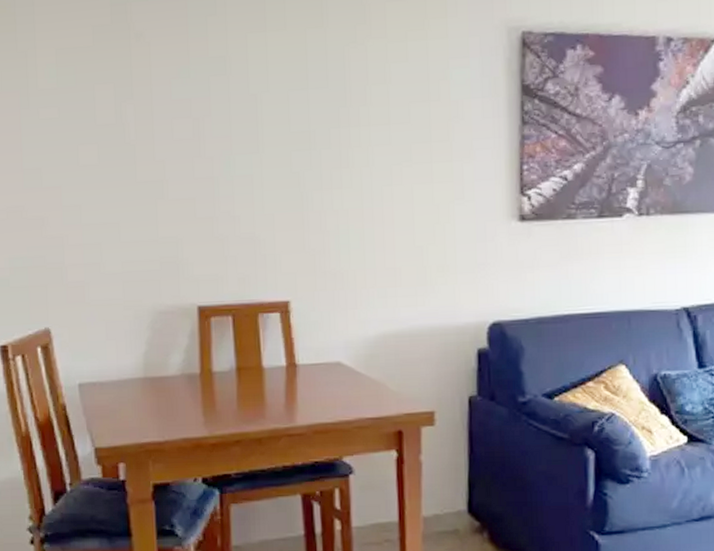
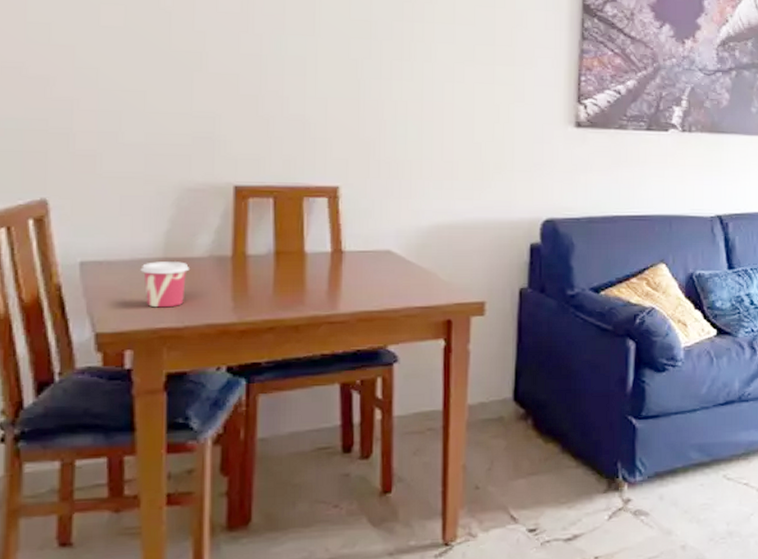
cup: none [126,380,166,424] -> present [140,262,190,308]

